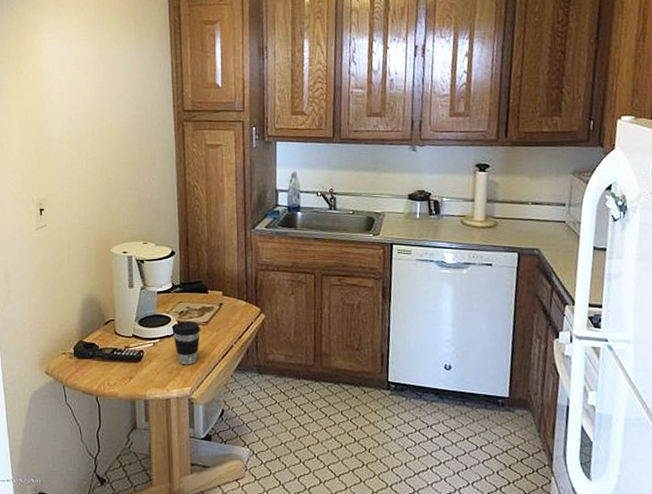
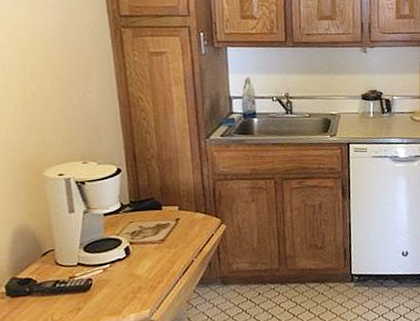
coffee cup: present [173,321,200,365] -> none [125,240,156,288]

